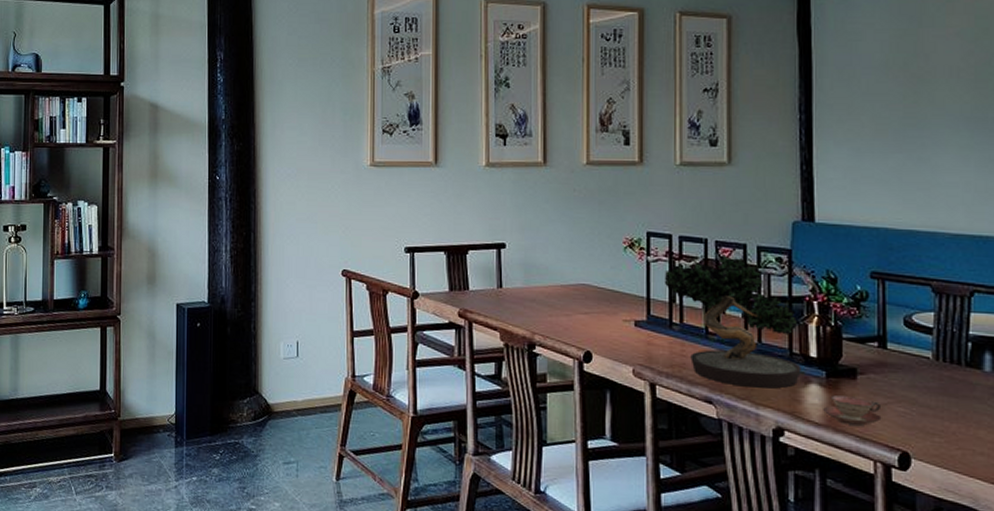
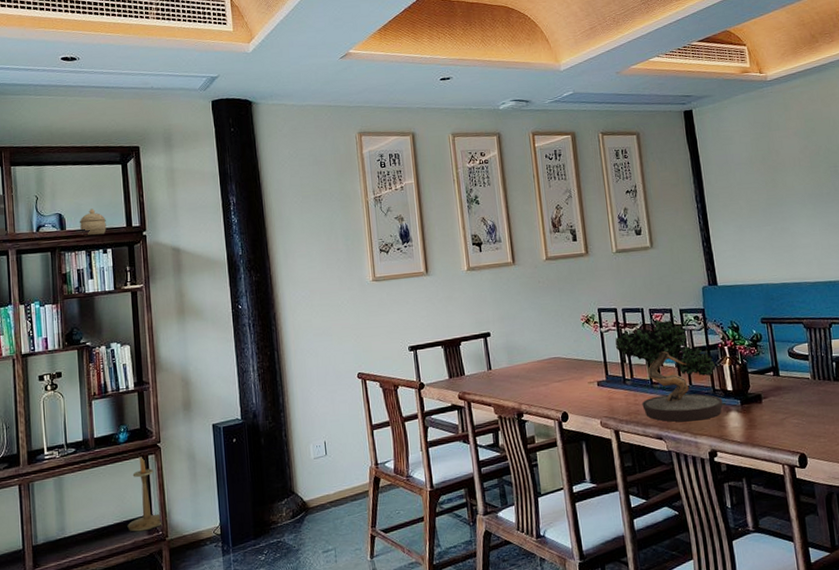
incense burner: none [55,51,83,83] -> present [79,208,107,237]
candlestick: none [80,328,121,407] -> present [127,458,167,532]
teacup: present [823,395,882,426] -> none [742,417,784,439]

